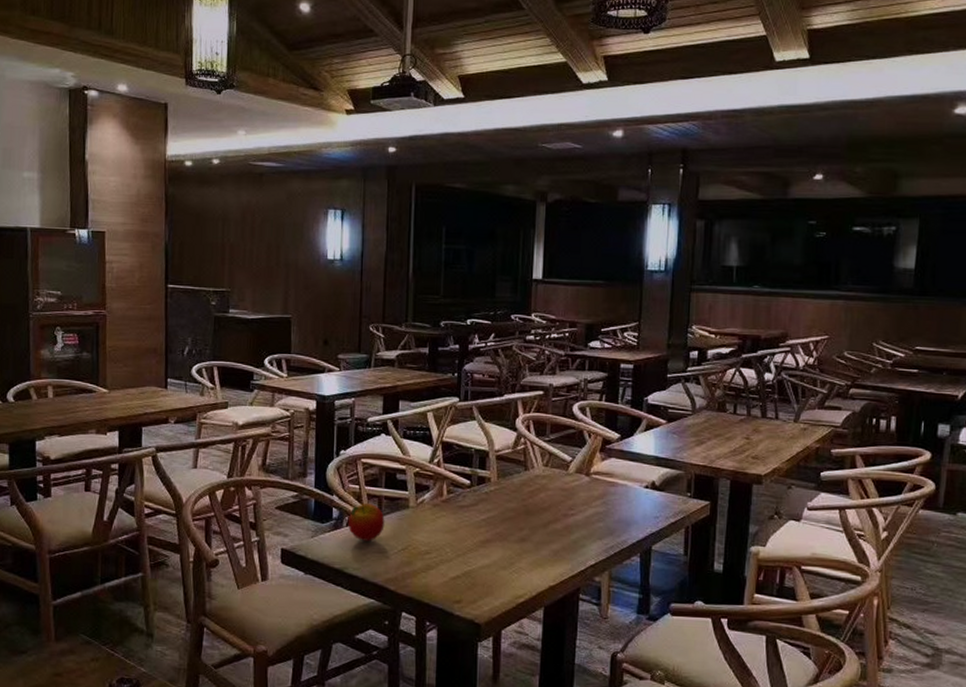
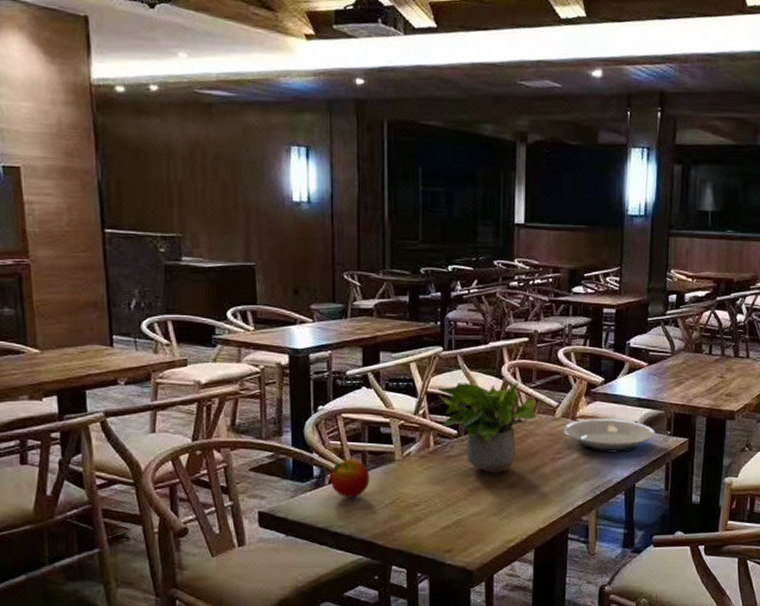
potted plant: none [452,434,550,526] -> present [437,382,536,473]
plate: none [576,476,674,513] -> present [563,419,655,453]

